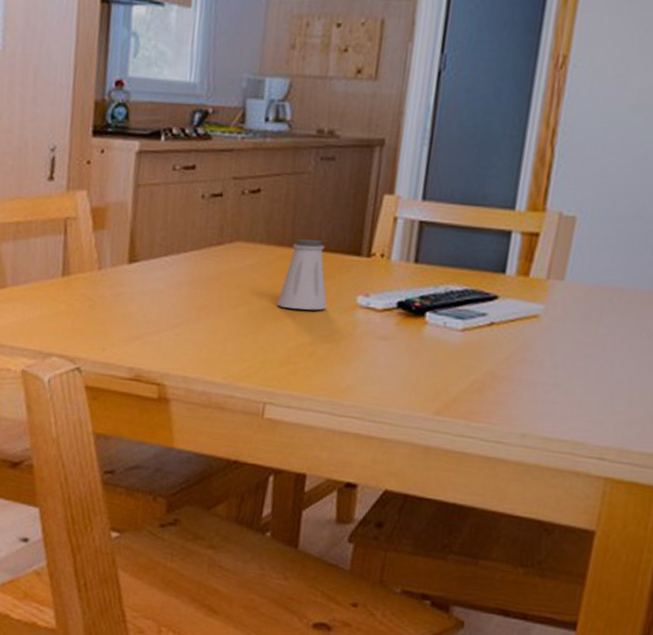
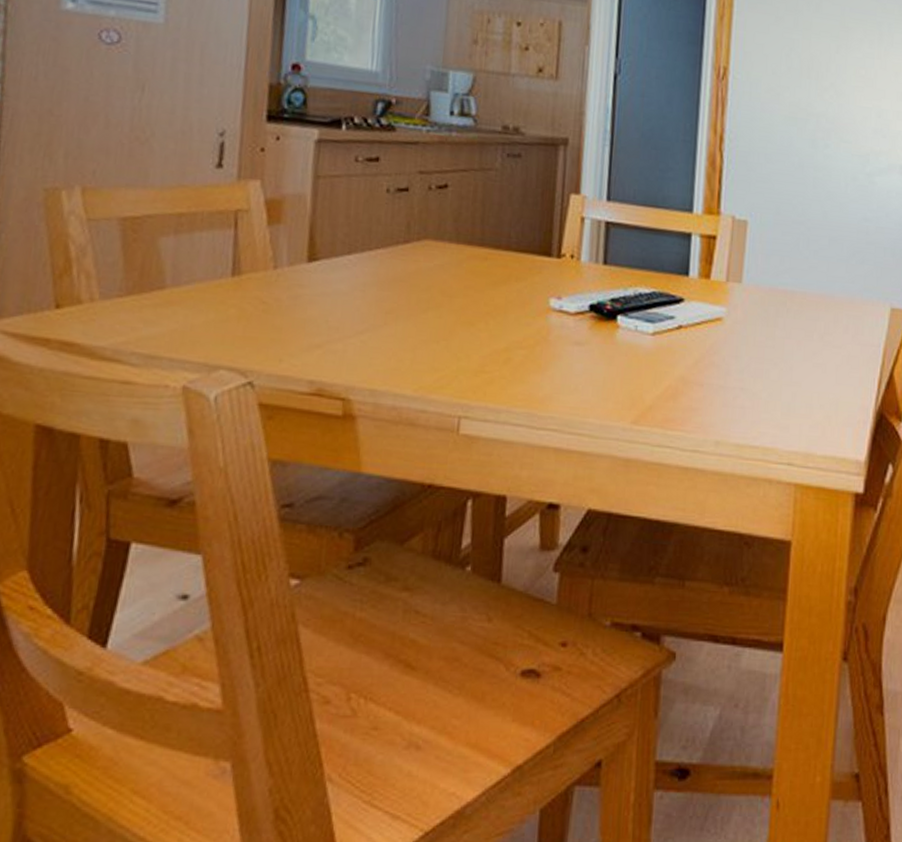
saltshaker: present [276,239,327,311] -> none [468,238,520,314]

